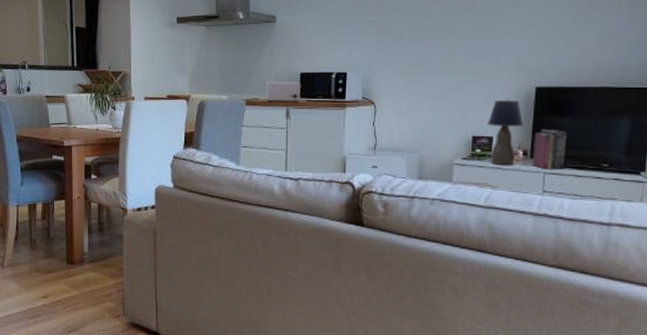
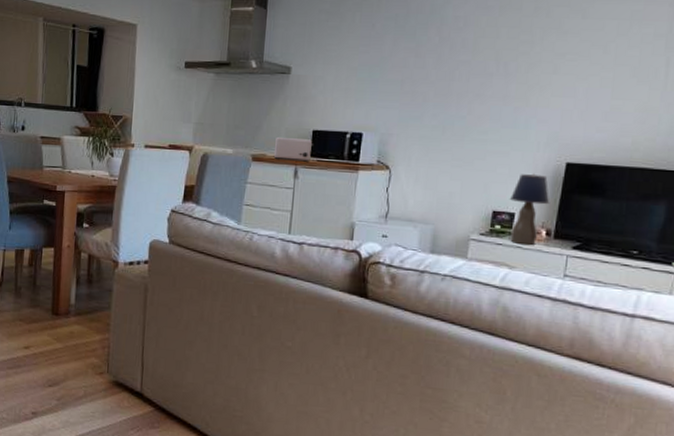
books: present [532,129,567,169] -> none [555,209,596,253]

